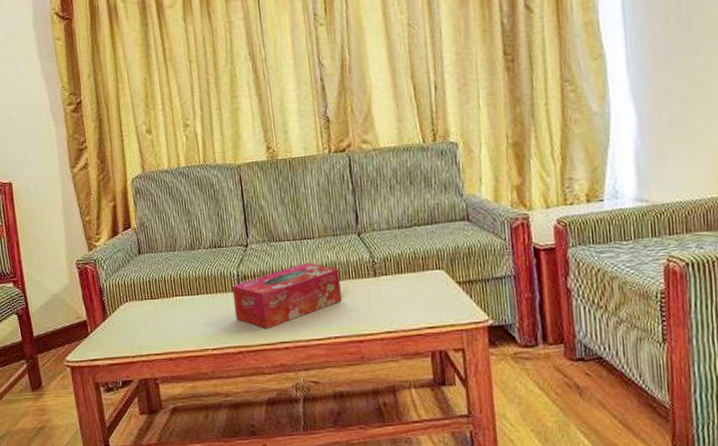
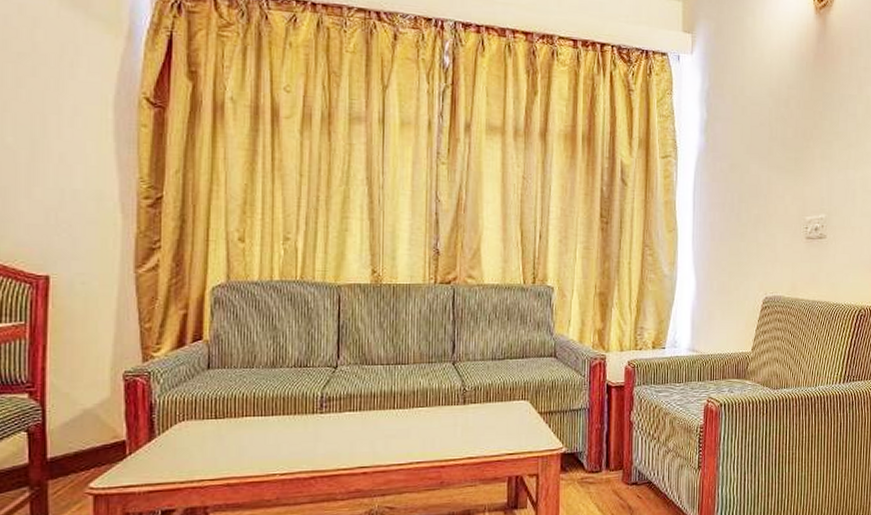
tissue box: present [231,263,342,330] -> none [312,388,429,454]

